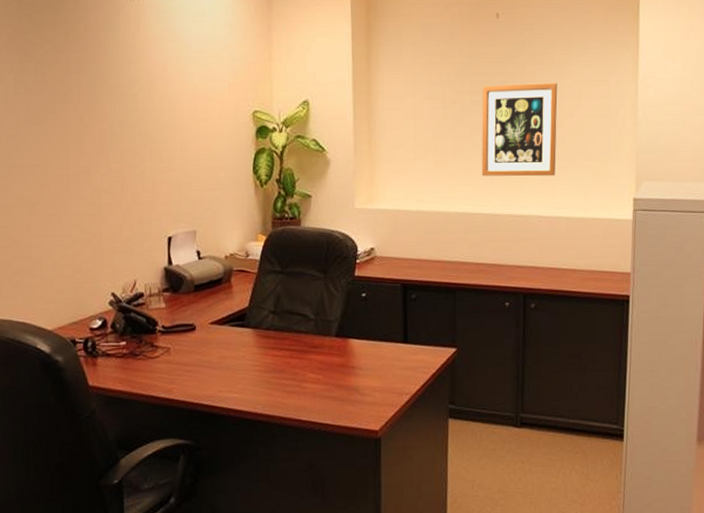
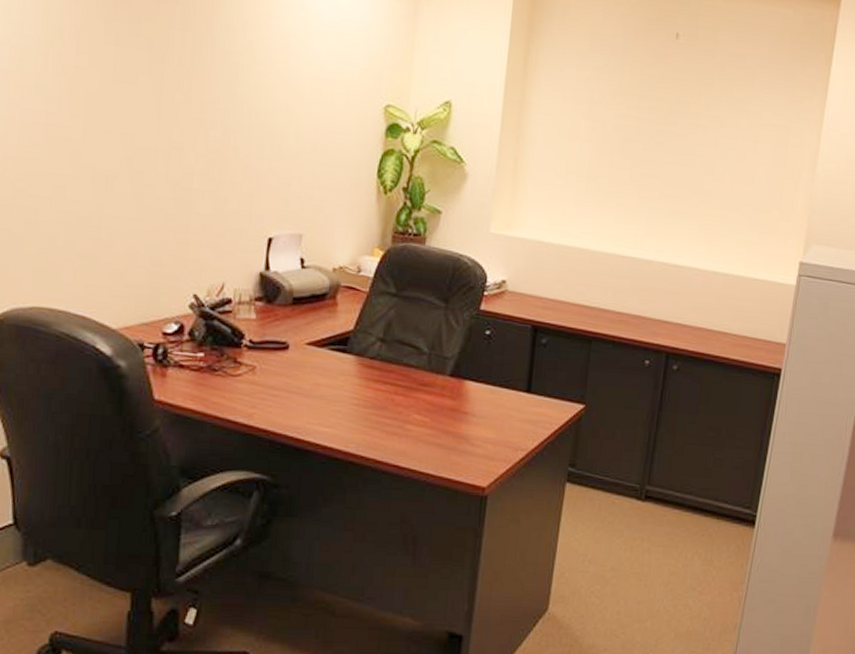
wall art: present [481,82,558,177] -> none [636,113,734,226]

